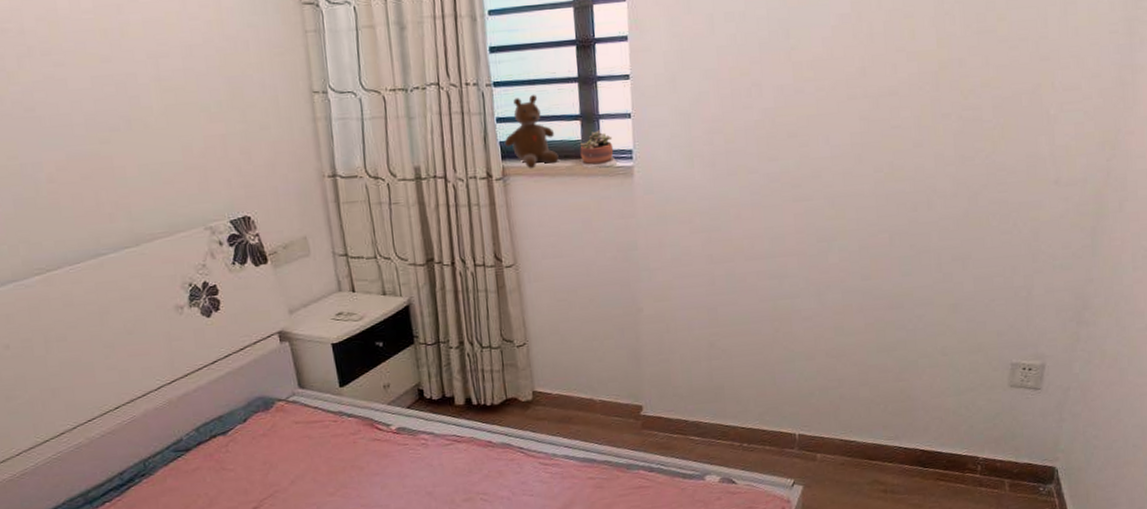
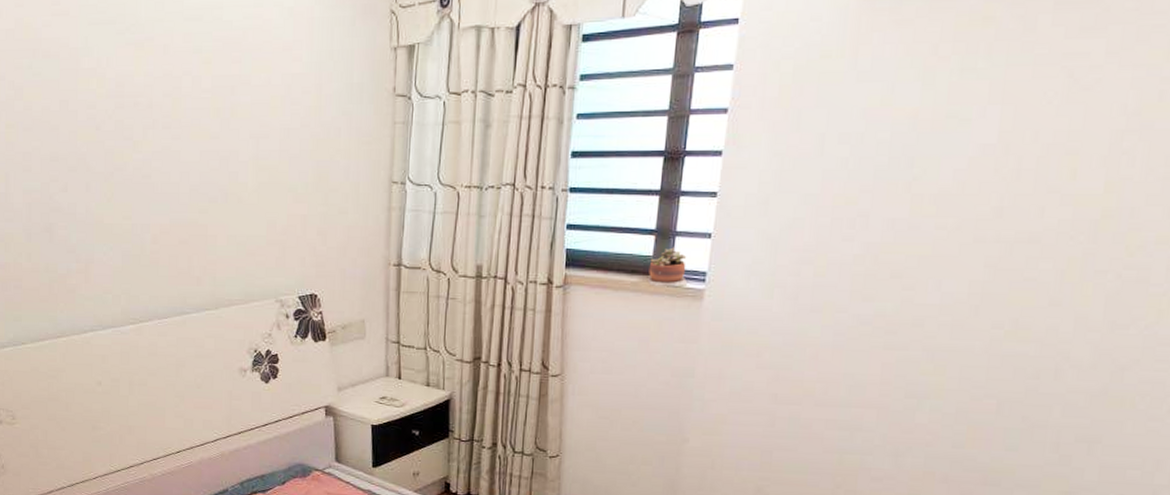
stuffed bear: present [504,94,559,169] -> none [570,203,626,280]

